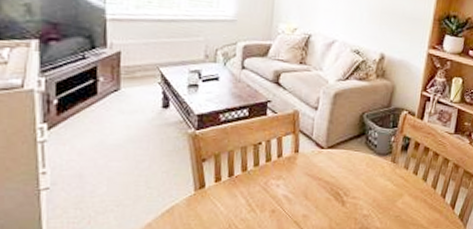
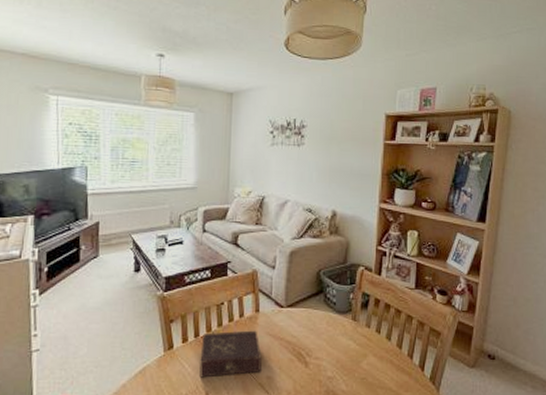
book: none [232,170,299,217] -> present [199,330,262,378]

